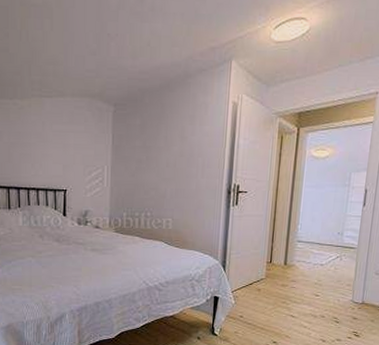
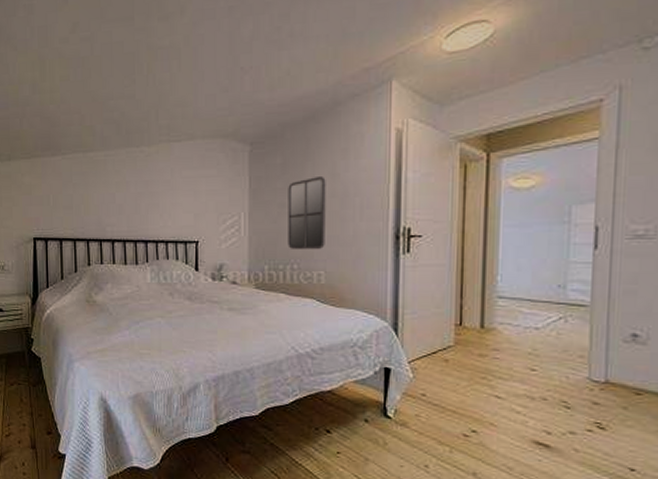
home mirror: none [143,138,176,201] -> present [288,177,326,250]

